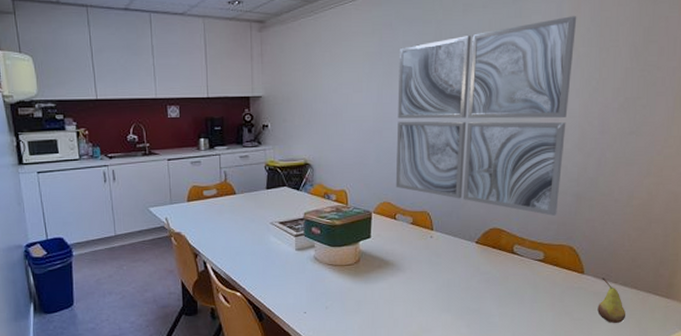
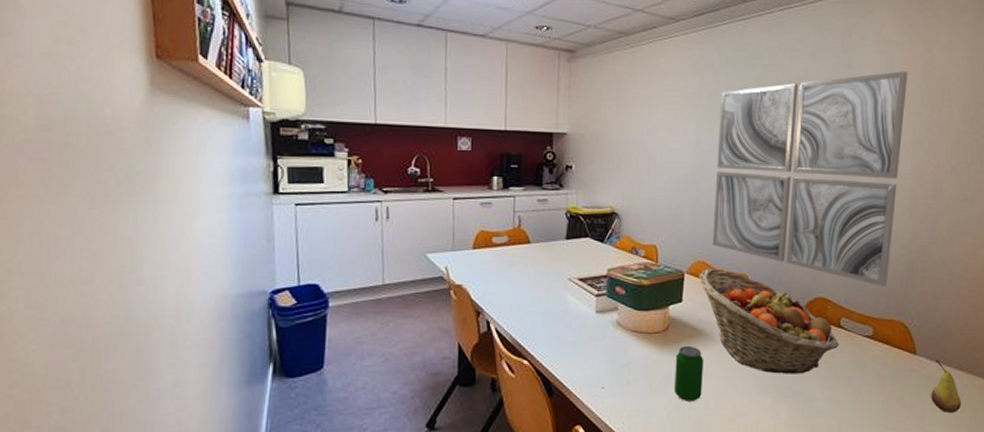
beverage can: none [367,274,392,322] -> present [674,345,704,403]
fruit basket: none [384,207,512,296] -> present [699,268,839,374]

